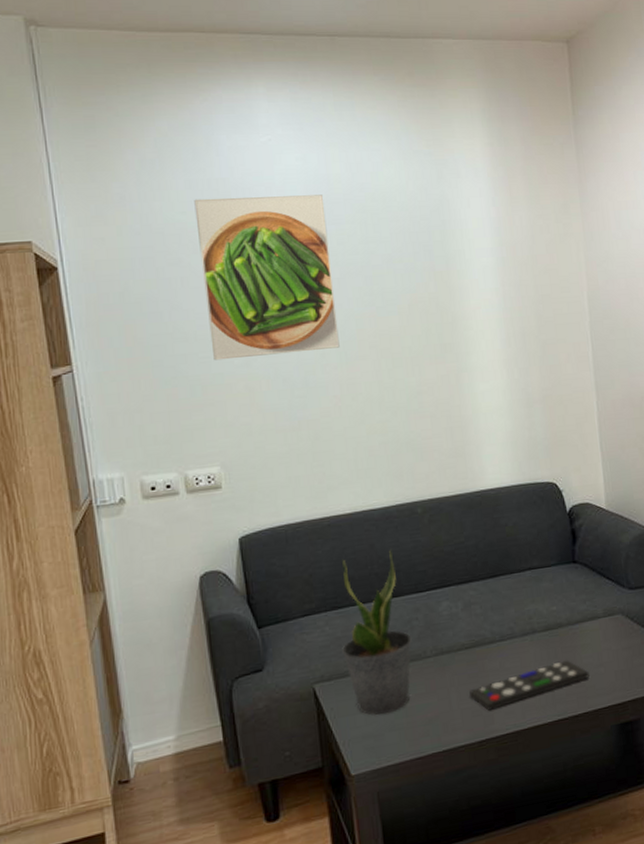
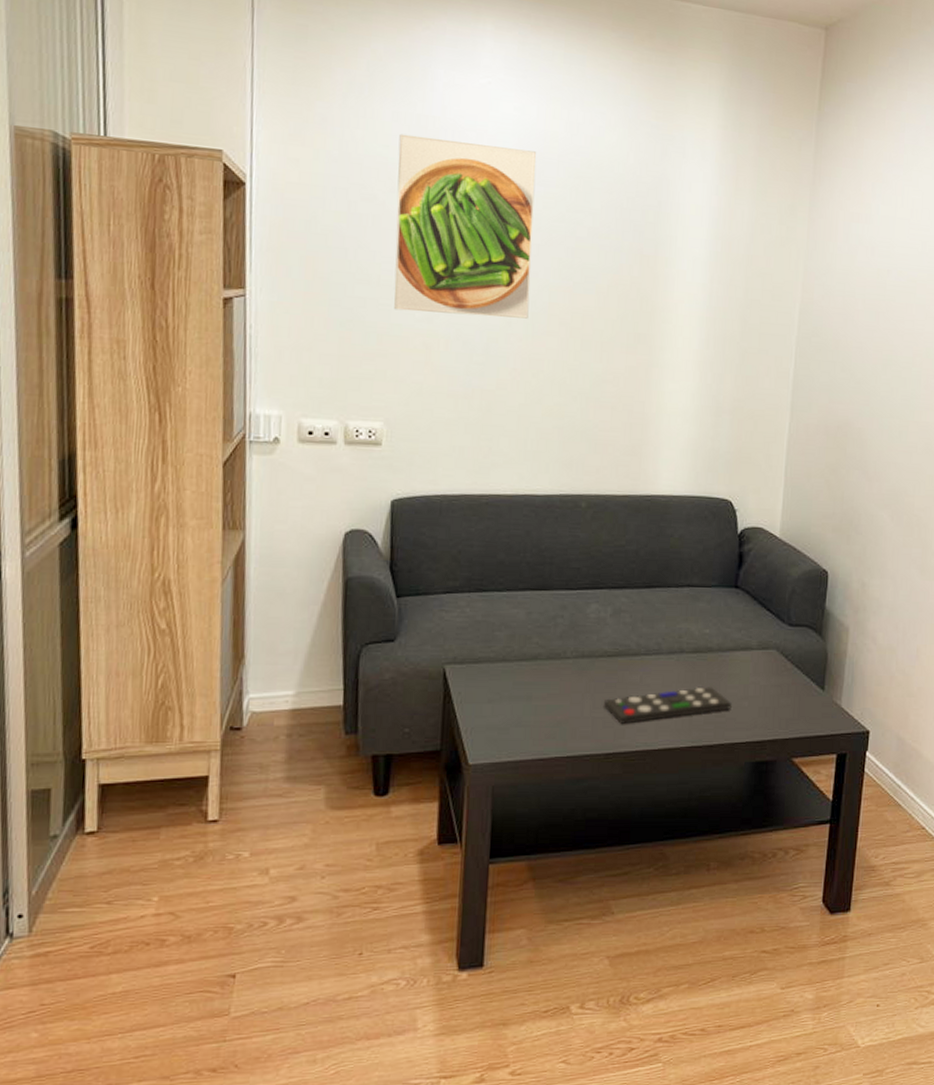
potted plant: present [341,548,412,716] -> none [478,539,554,709]

